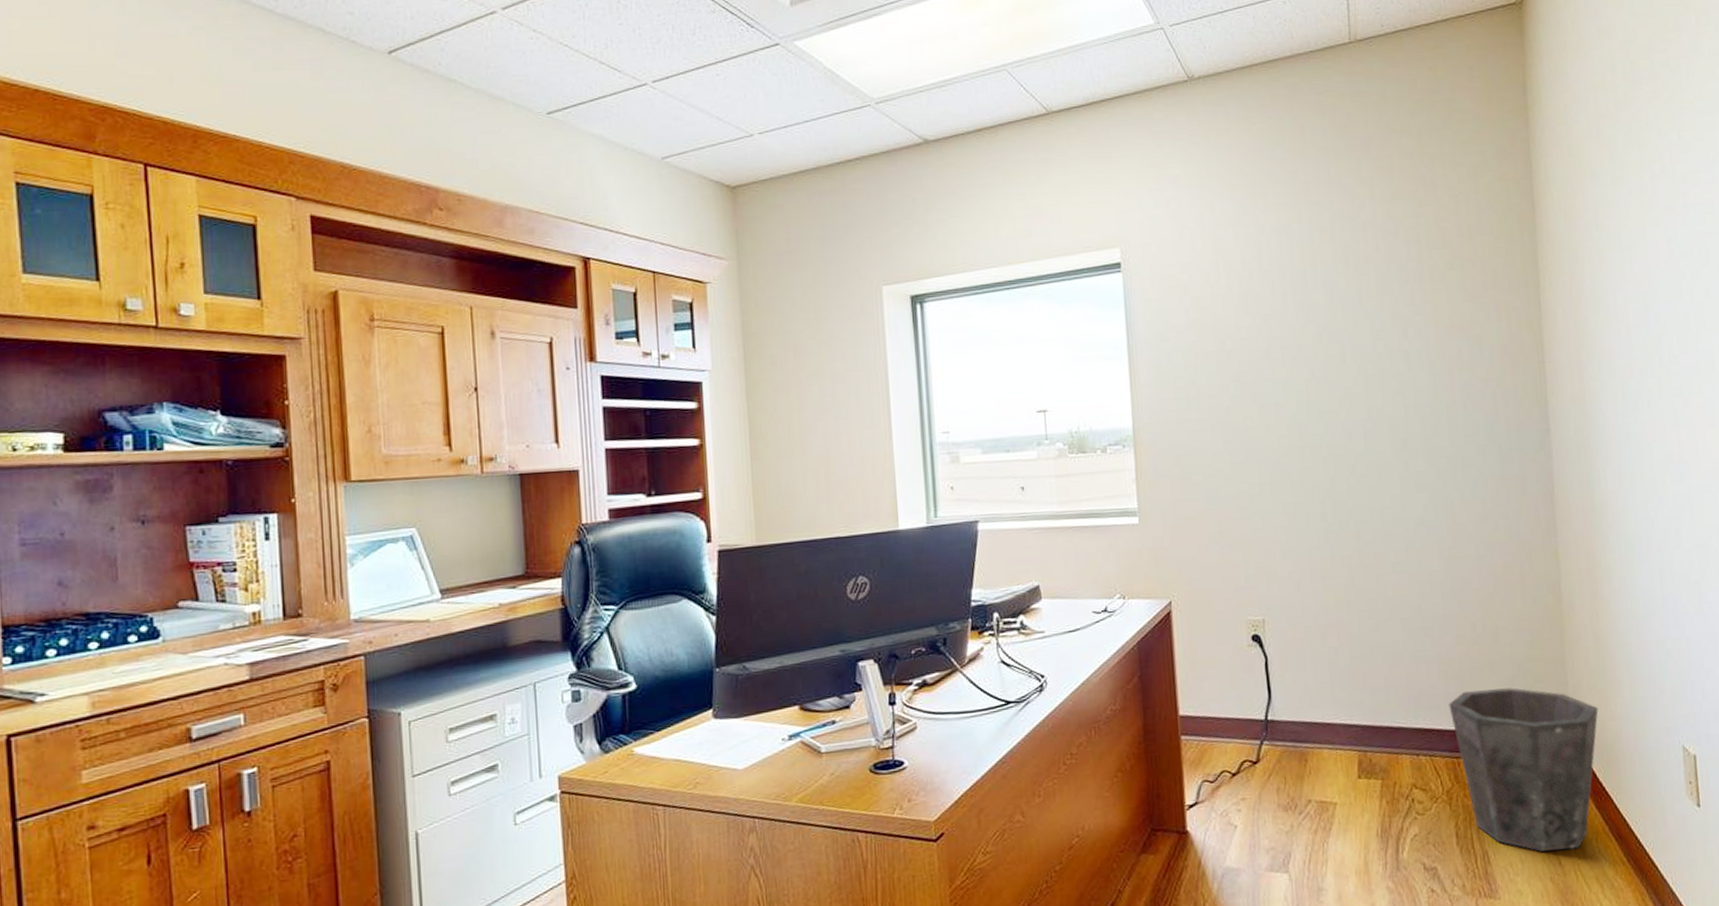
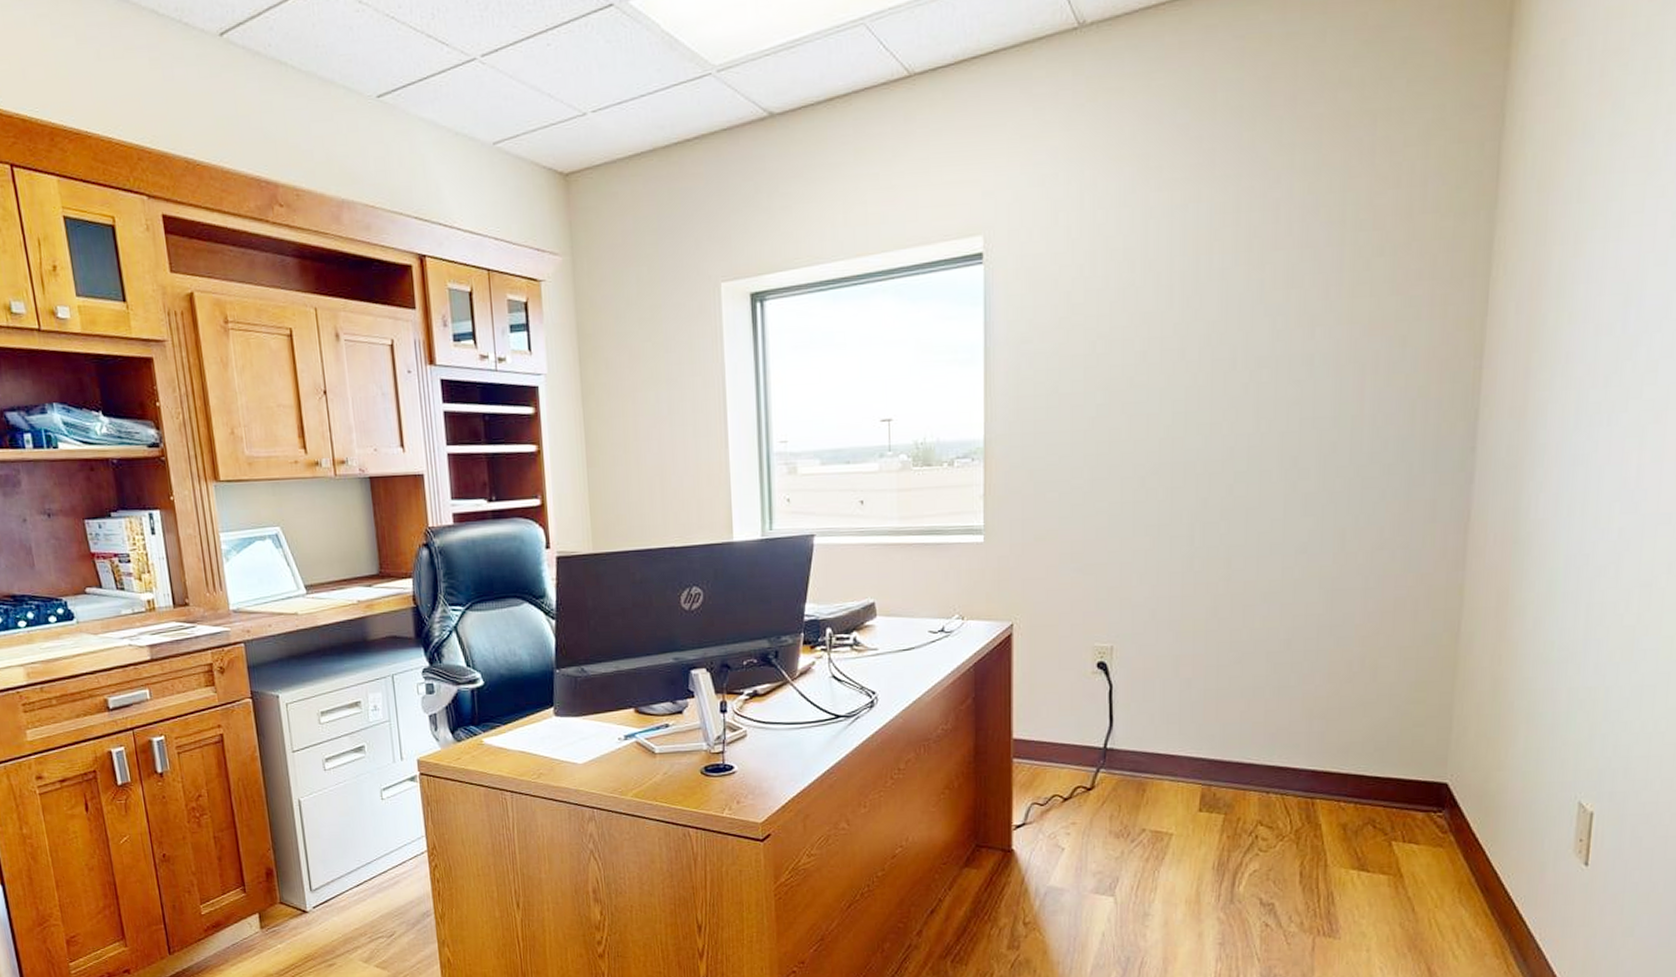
waste bin: present [1448,688,1598,852] -> none [1309,730,1484,898]

